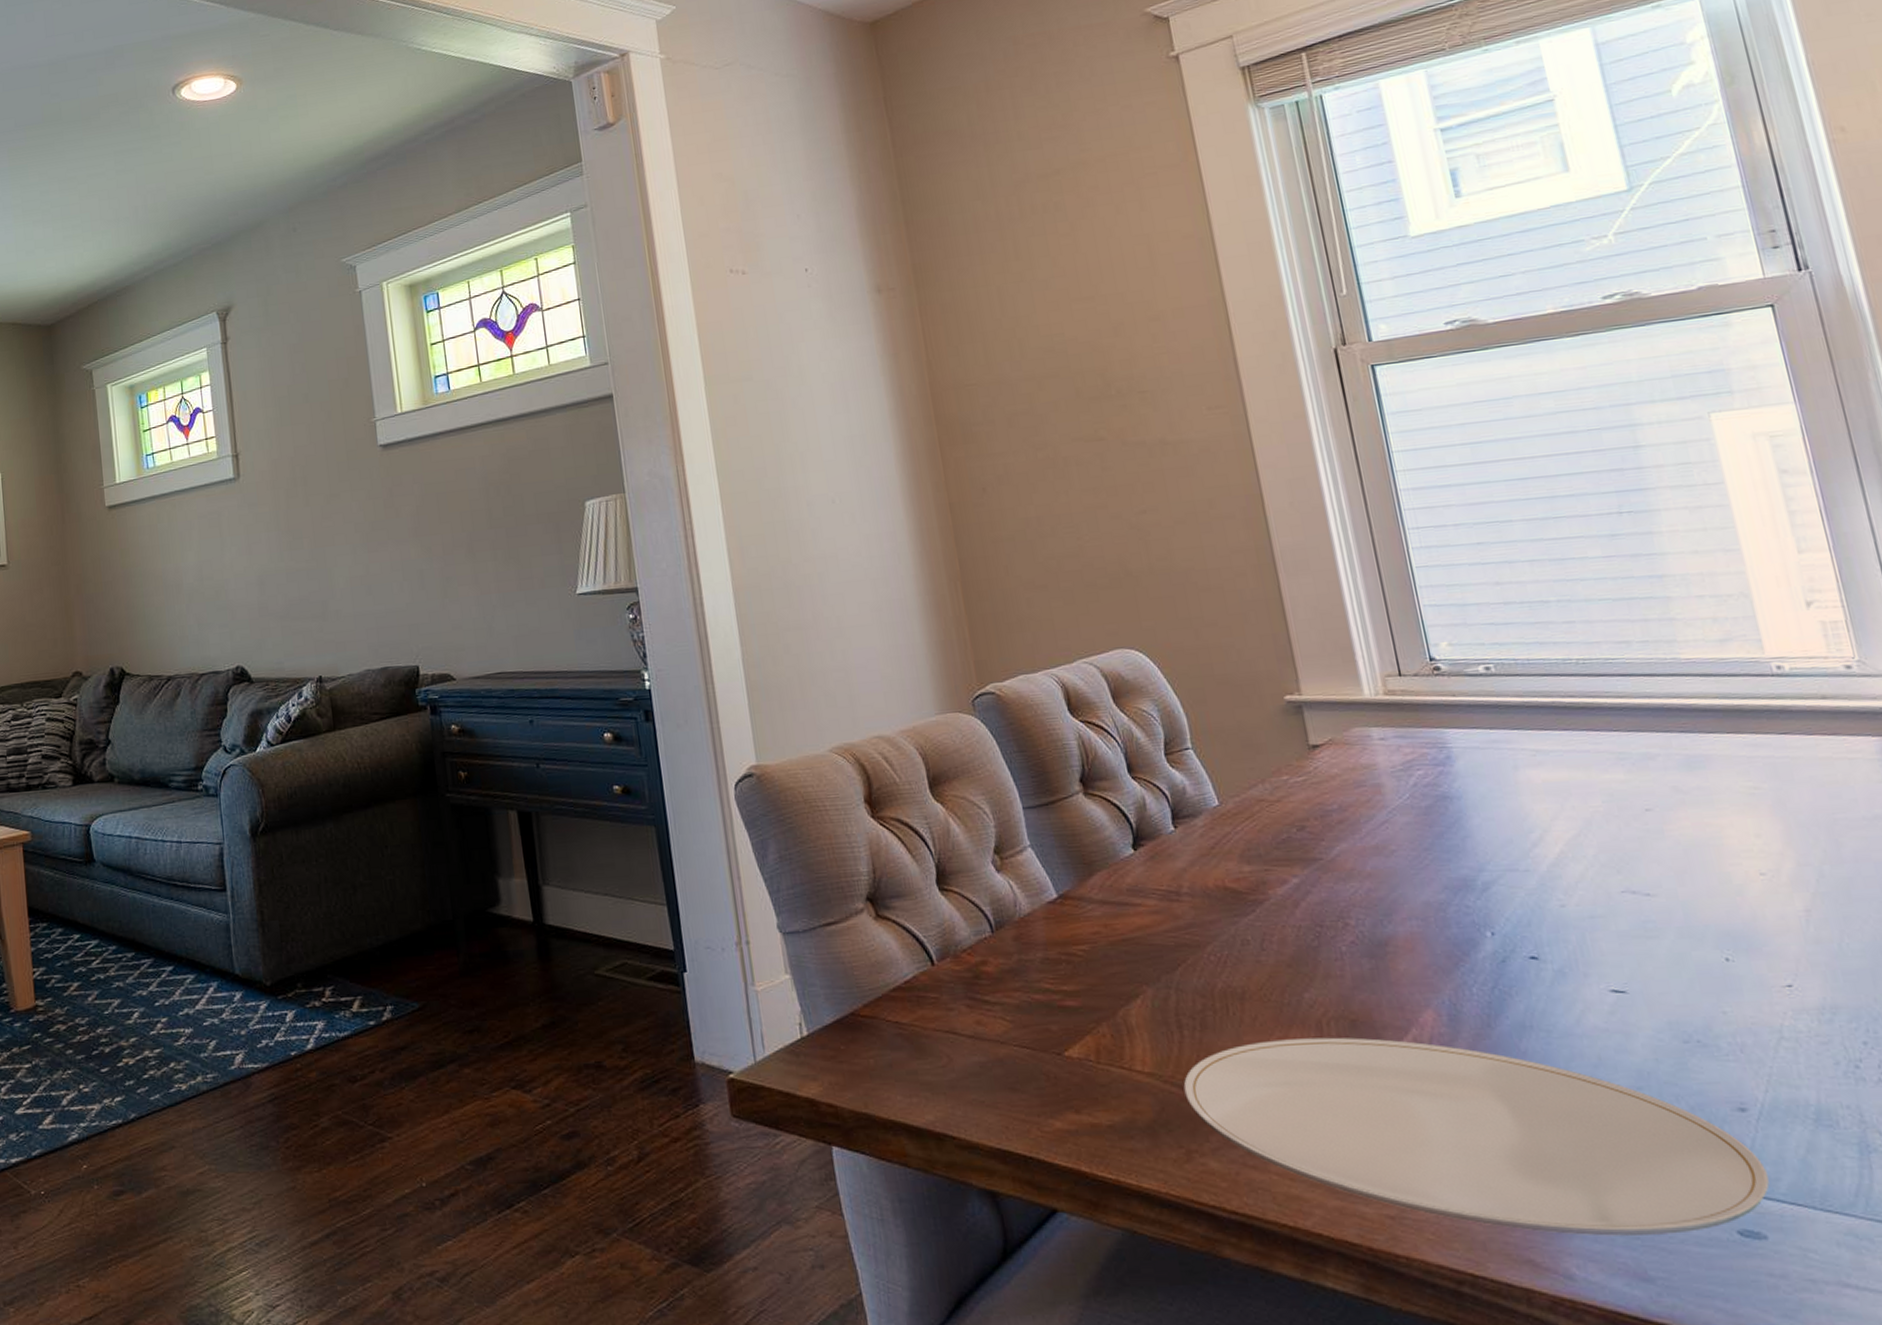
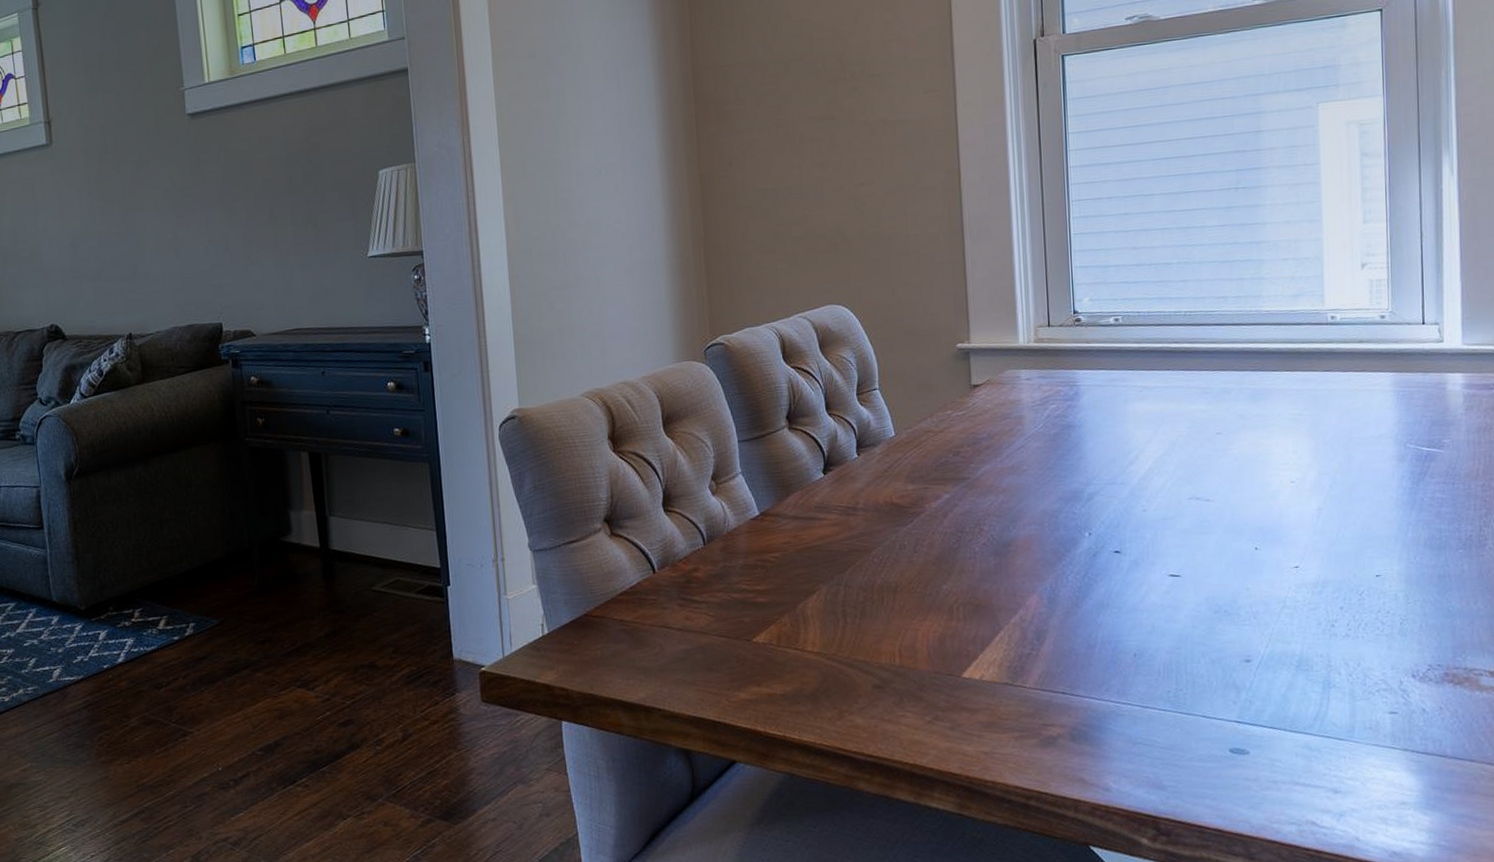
plate: present [1183,1037,1770,1236] -> none [842,618,1258,759]

